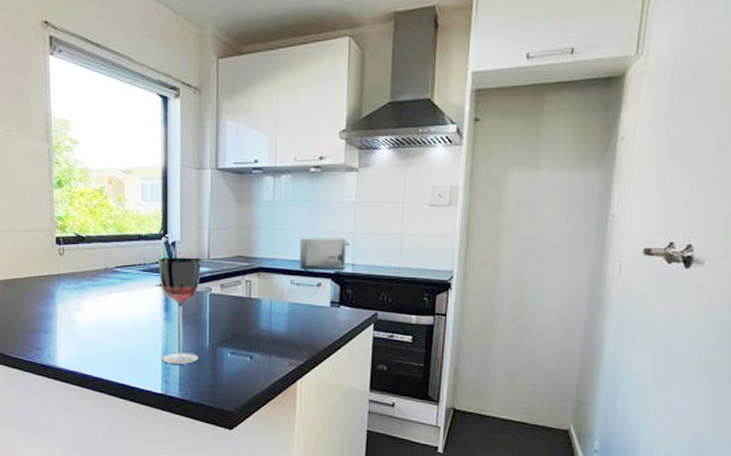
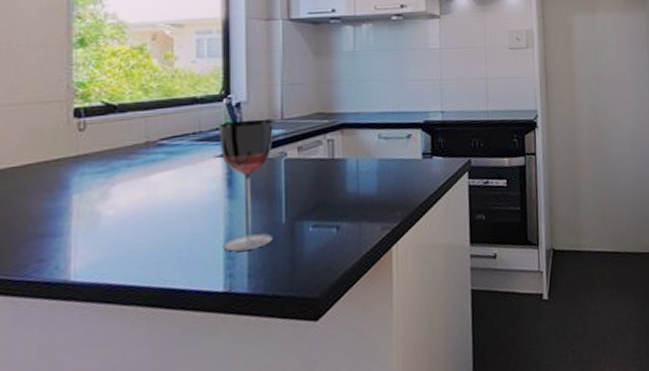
toaster: present [299,236,350,271] -> none [385,84,437,123]

